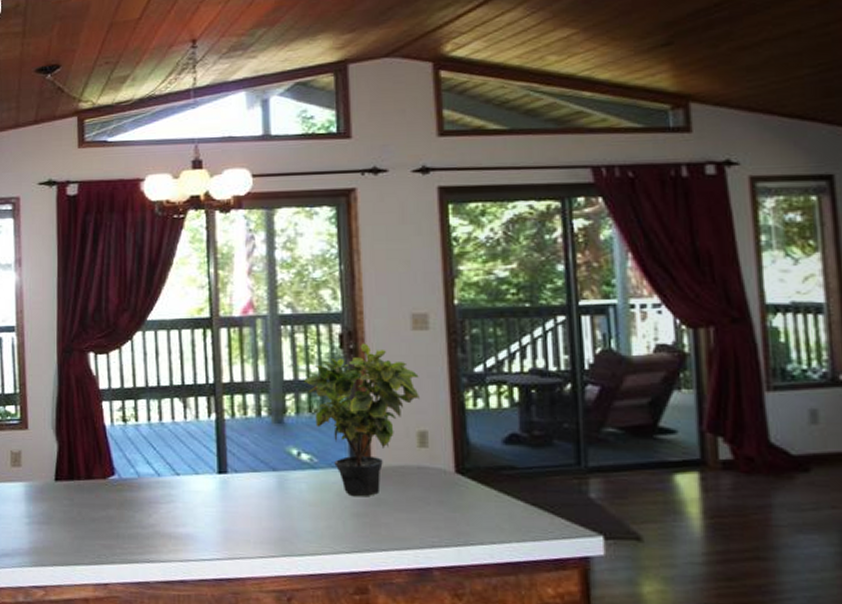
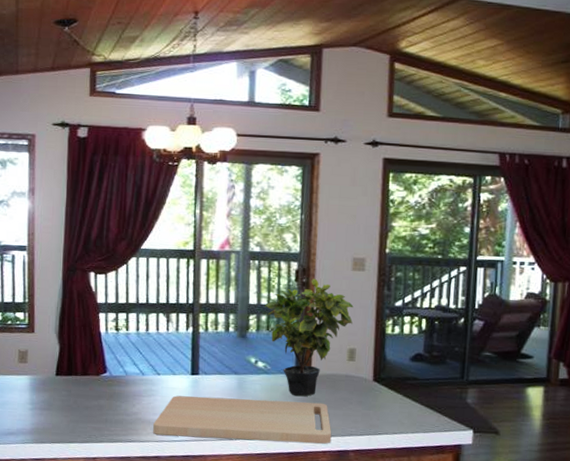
cutting board: none [176,500,407,560] -> present [153,395,332,444]

